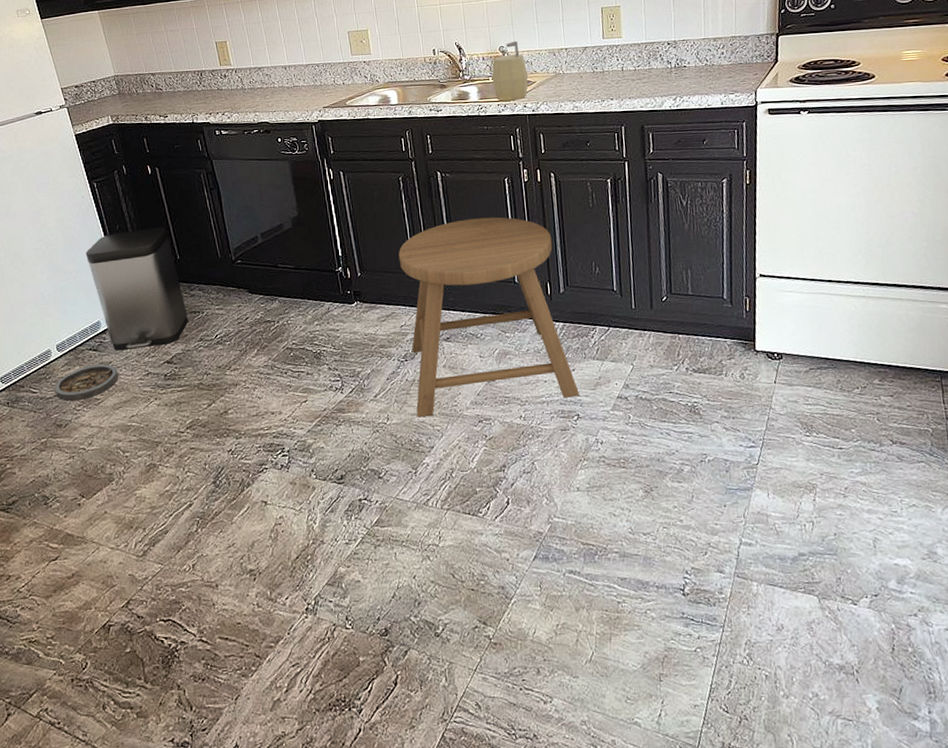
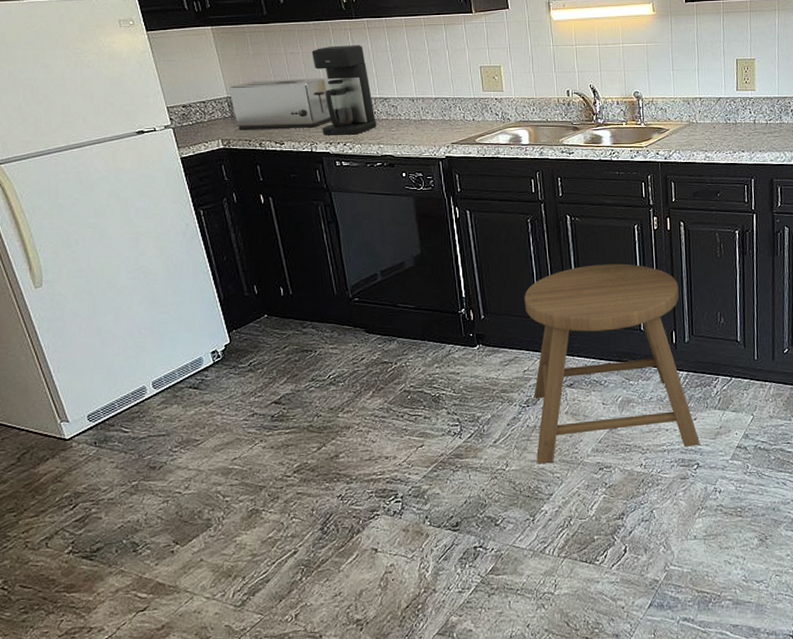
pet bowl: present [55,364,119,401] -> none [149,403,222,441]
pedal bin: present [85,227,189,351] -> none [188,260,300,390]
toaster: none [116,52,211,106] -> present [229,78,332,130]
coffee maker: none [190,19,253,107] -> present [311,45,377,136]
soap dispenser: present [492,40,529,102] -> none [625,87,662,147]

